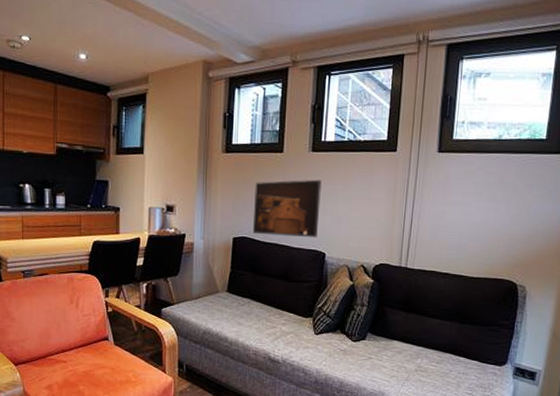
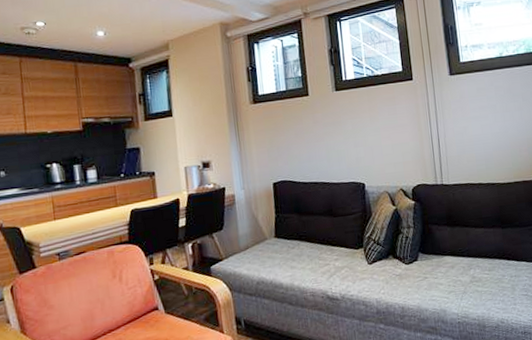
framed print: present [252,179,322,238] -> none [287,115,354,177]

